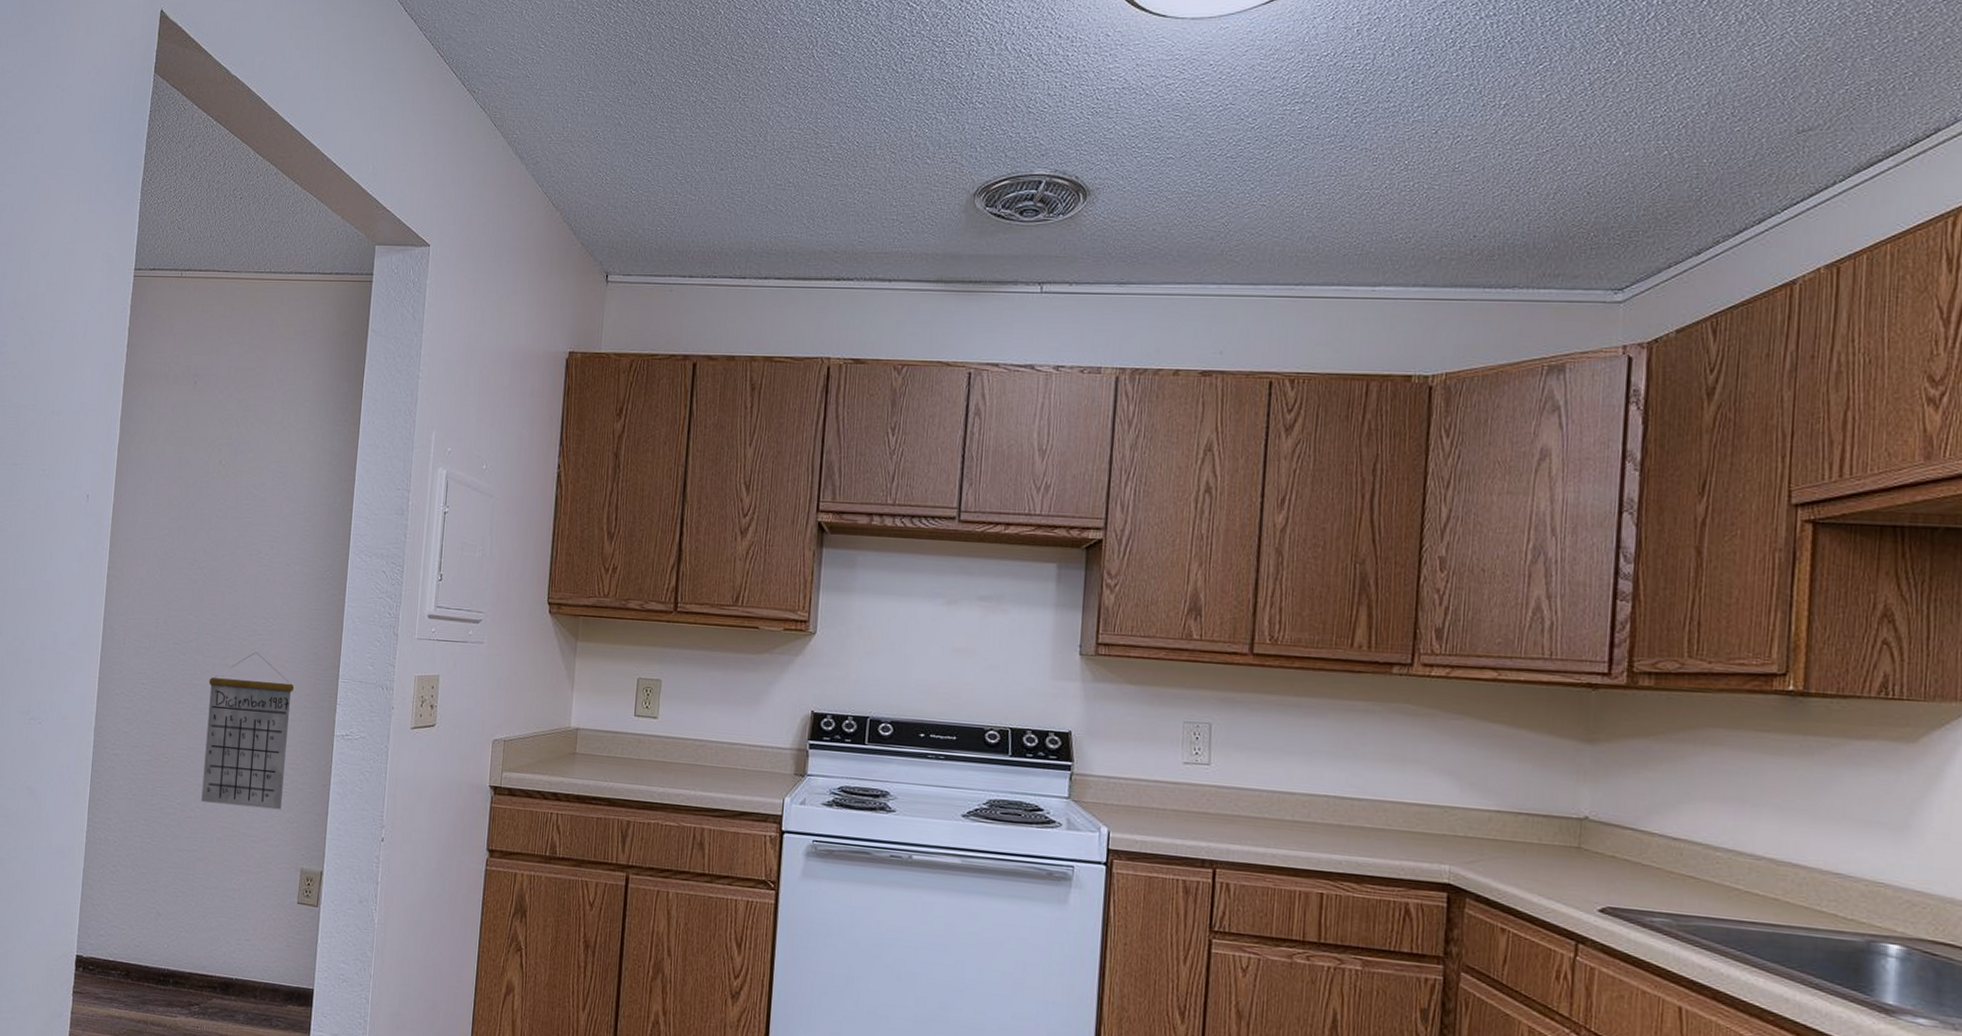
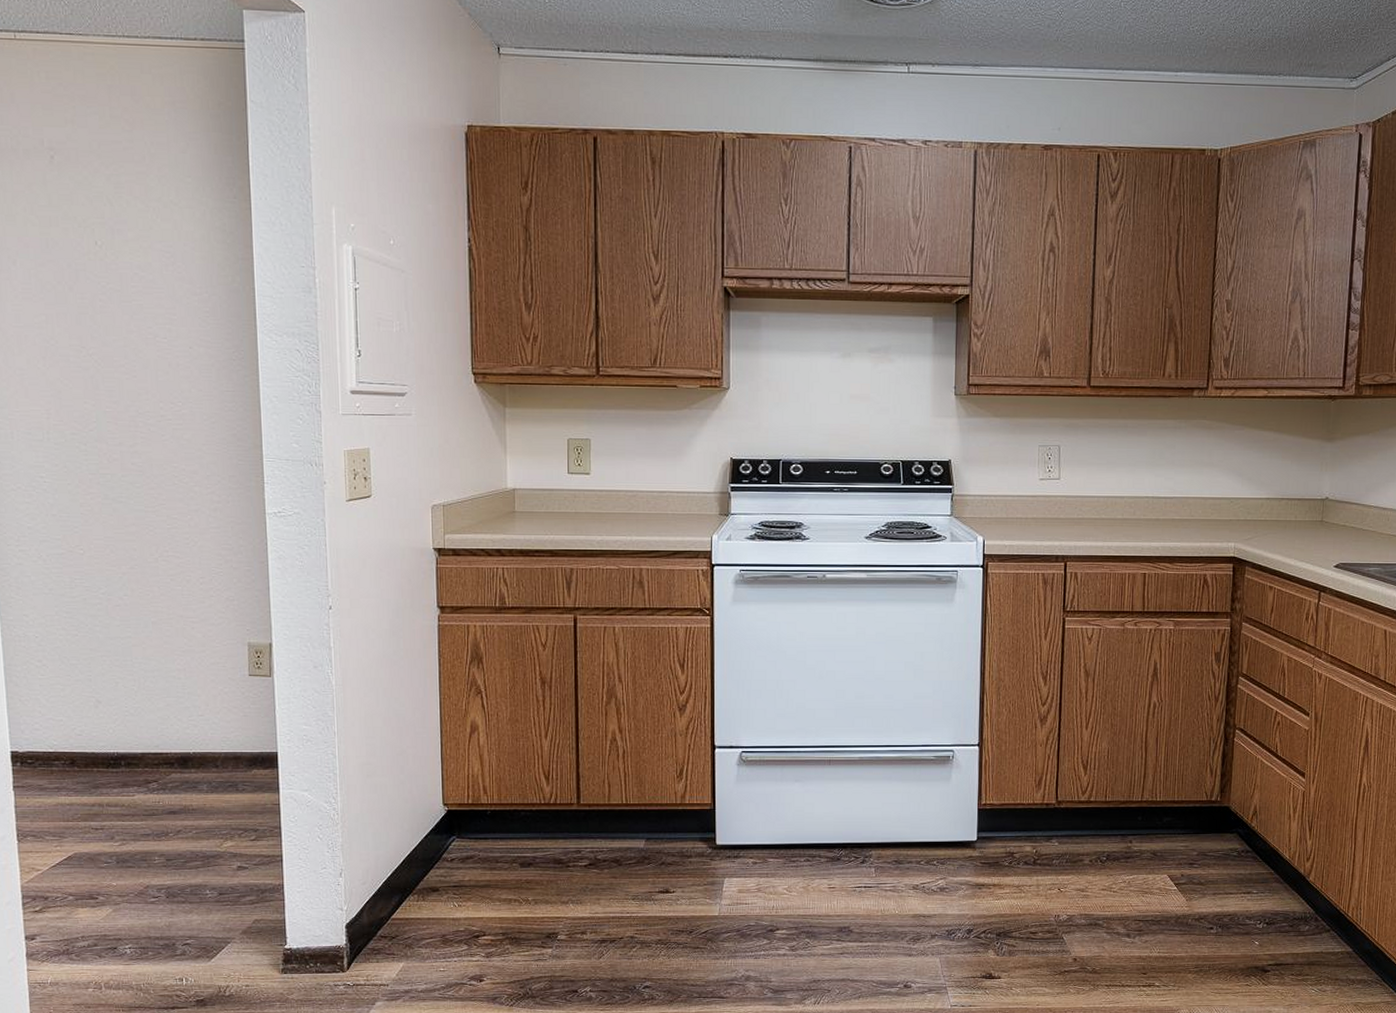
calendar: present [201,651,294,810] -> none [118,437,218,590]

